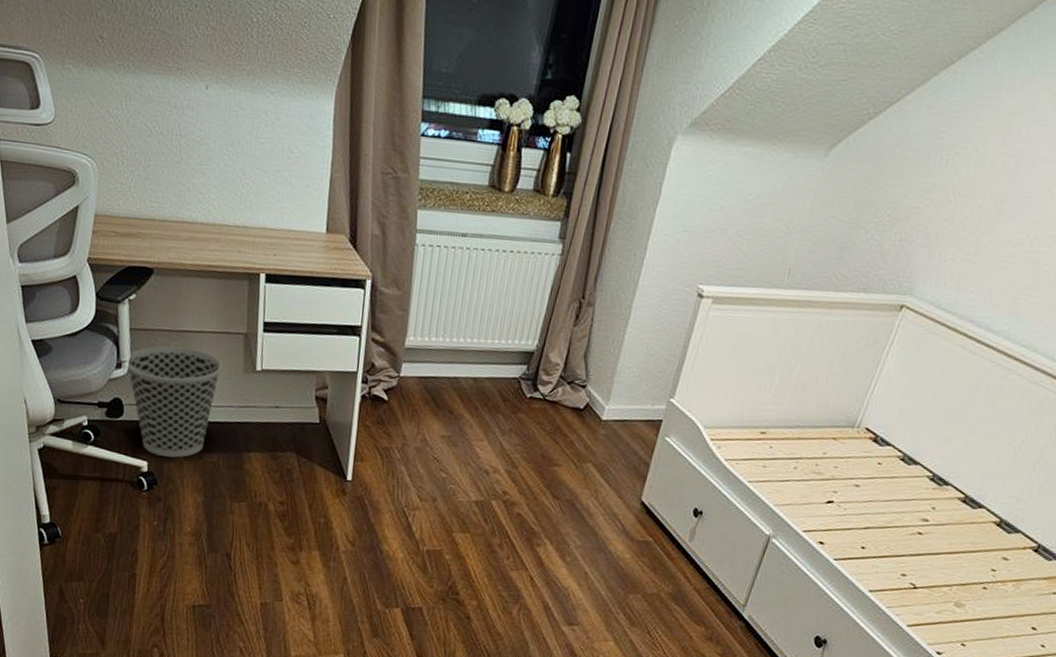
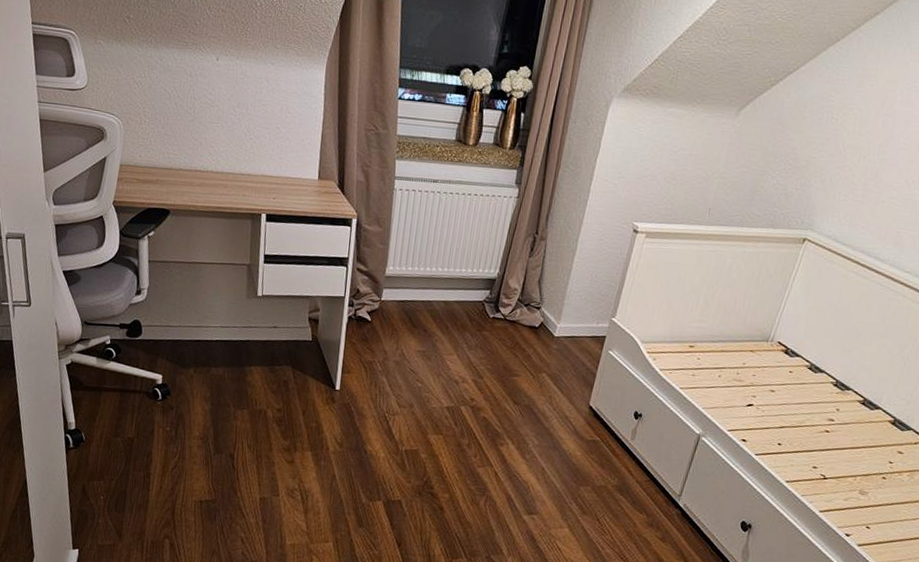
wastebasket: present [127,346,222,458] -> none [145,275,228,372]

